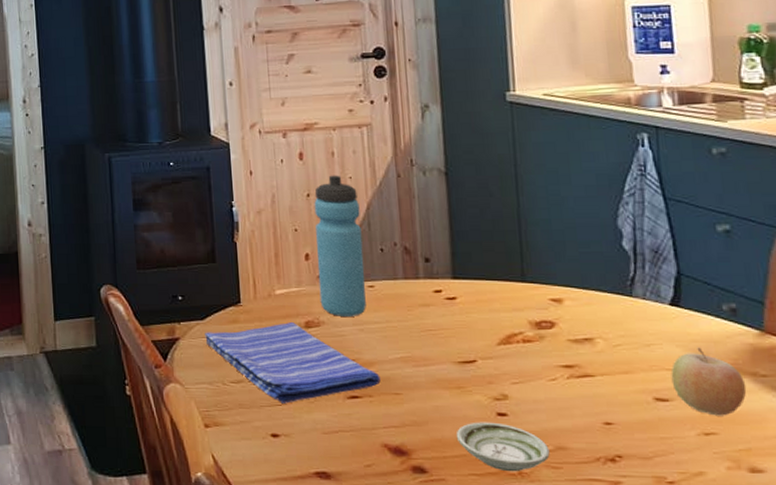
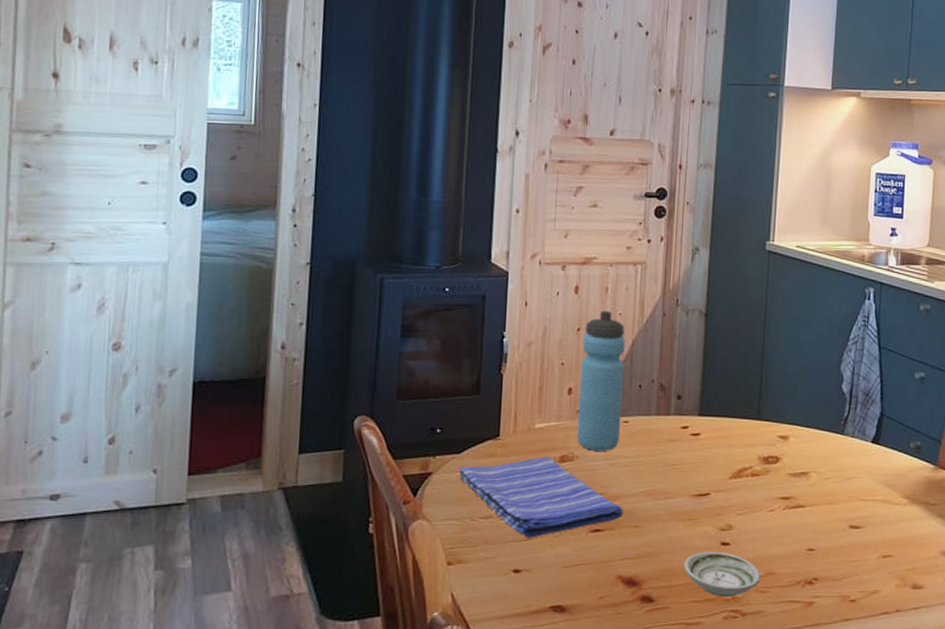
fruit: present [670,347,747,416] -> none [864,480,919,540]

